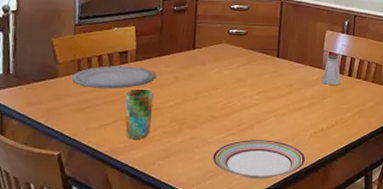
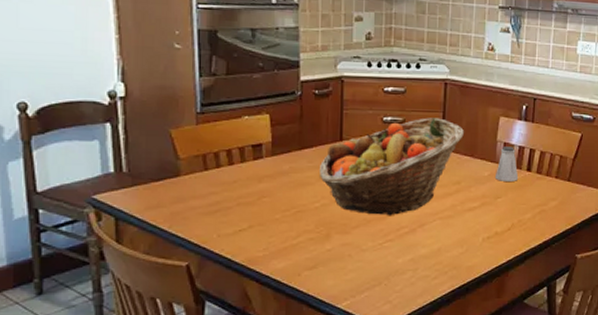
plate: present [71,66,157,89] -> none [196,162,298,189]
cup: present [125,88,154,139] -> none [261,188,296,247]
fruit basket: none [174,30,297,114] -> present [318,118,465,216]
plate: present [212,140,306,179] -> none [368,246,477,291]

